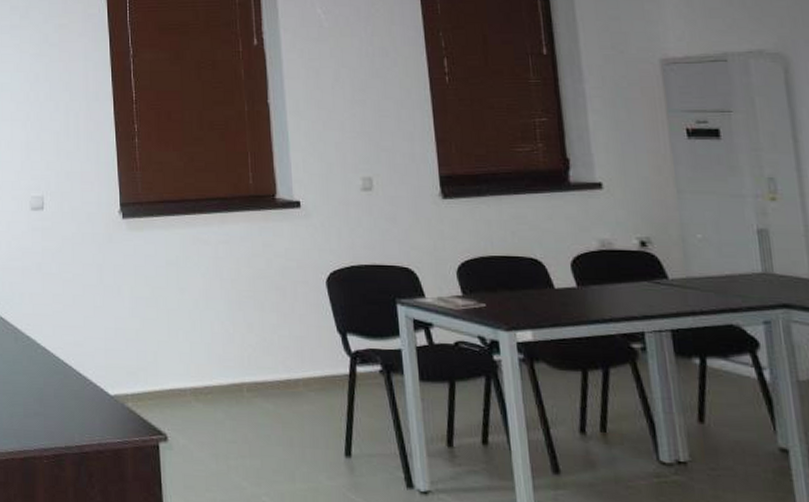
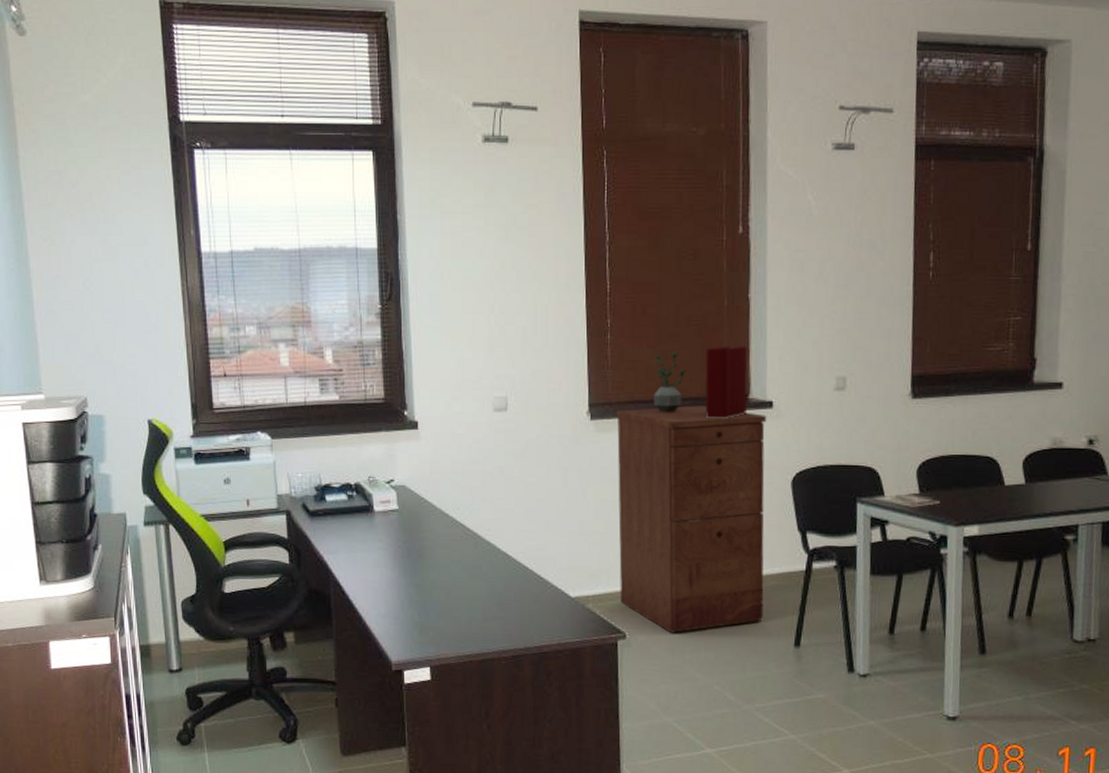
filing cabinet: none [147,205,309,437] -> present [616,405,767,633]
potted plant: none [179,153,212,213] -> present [653,350,686,413]
binder: none [229,148,275,219] -> present [704,345,748,420]

